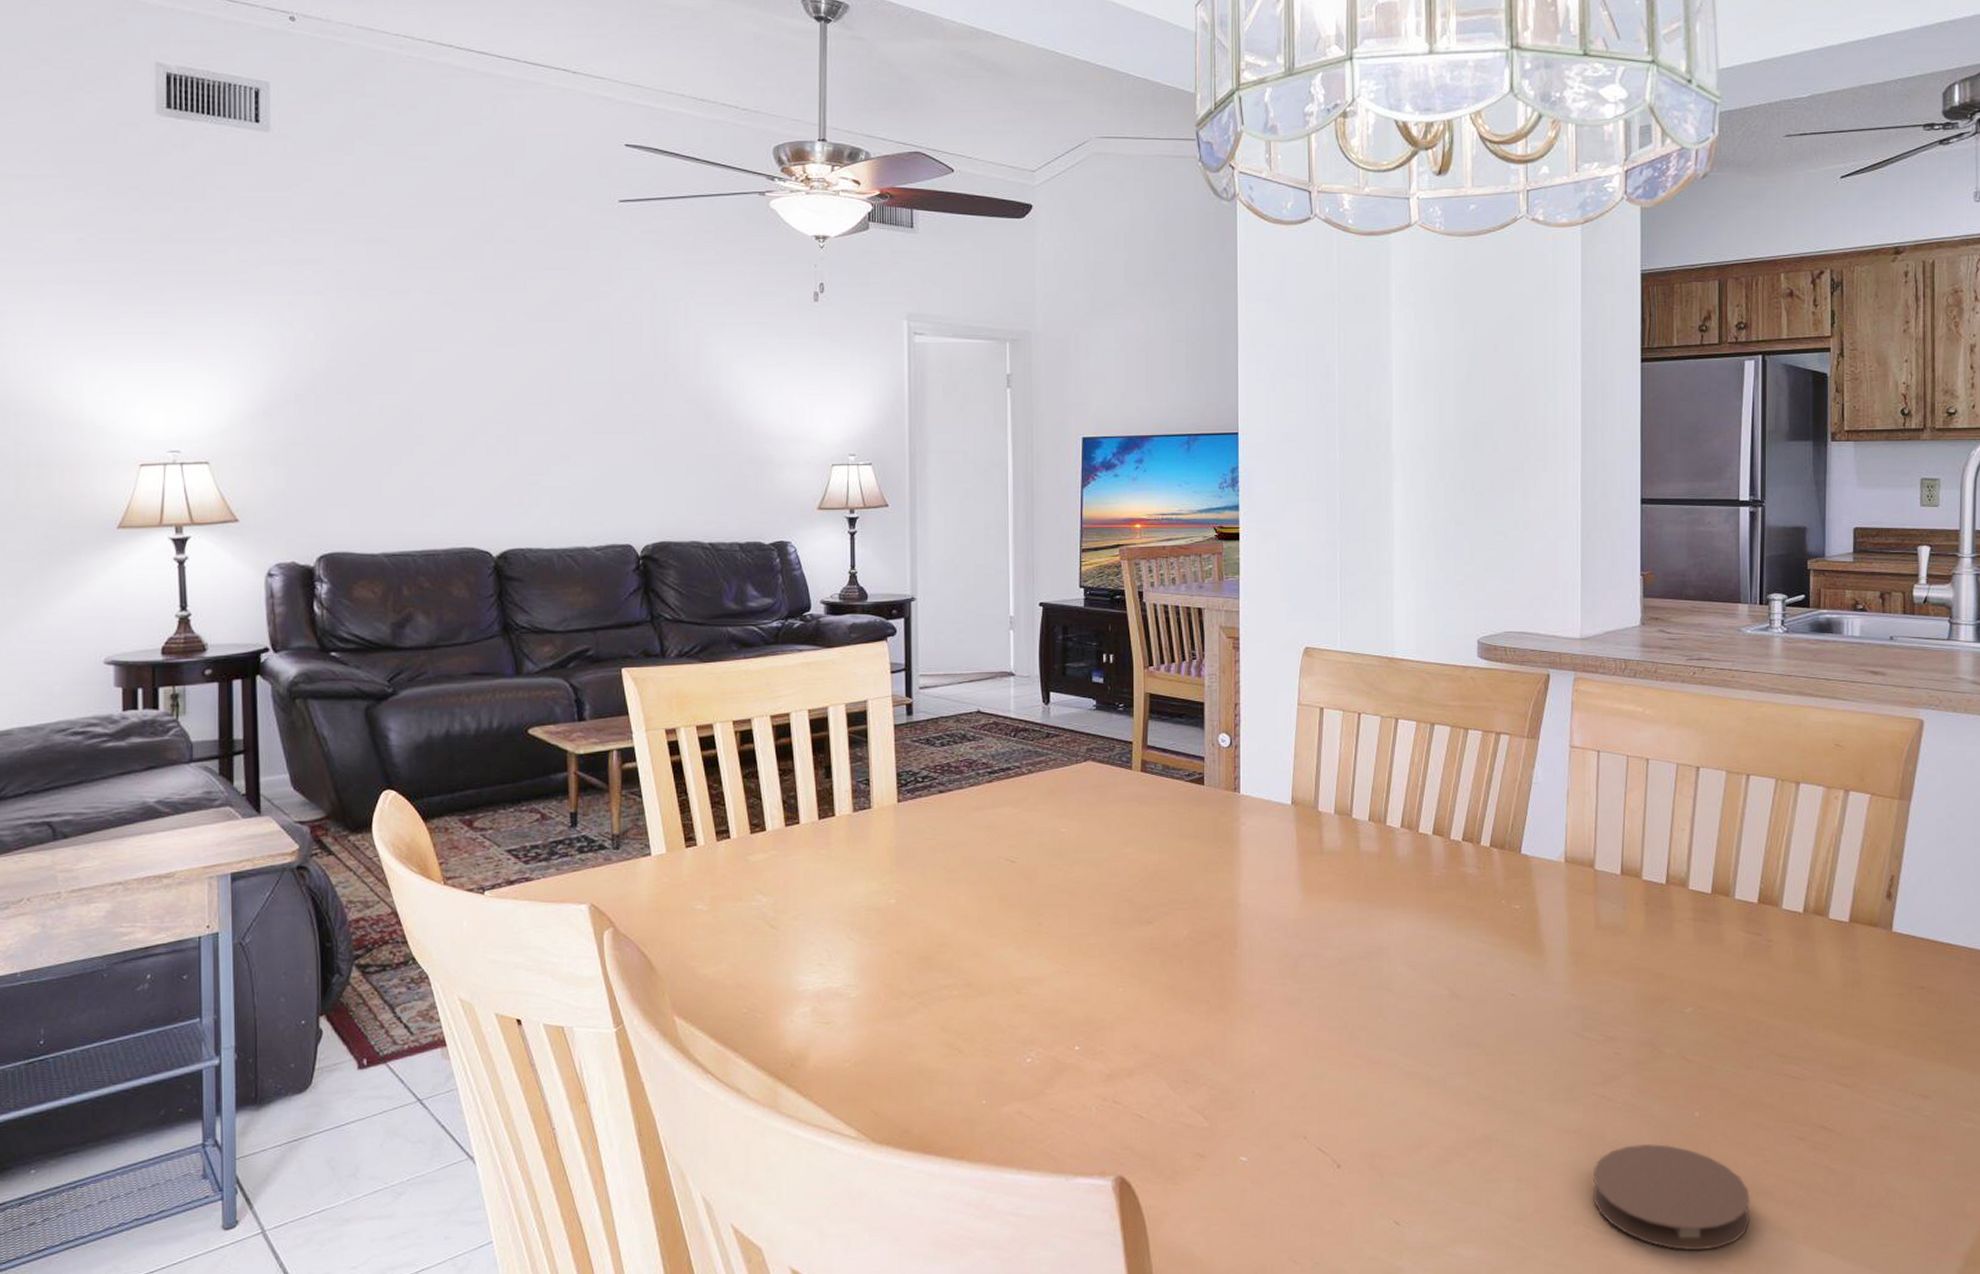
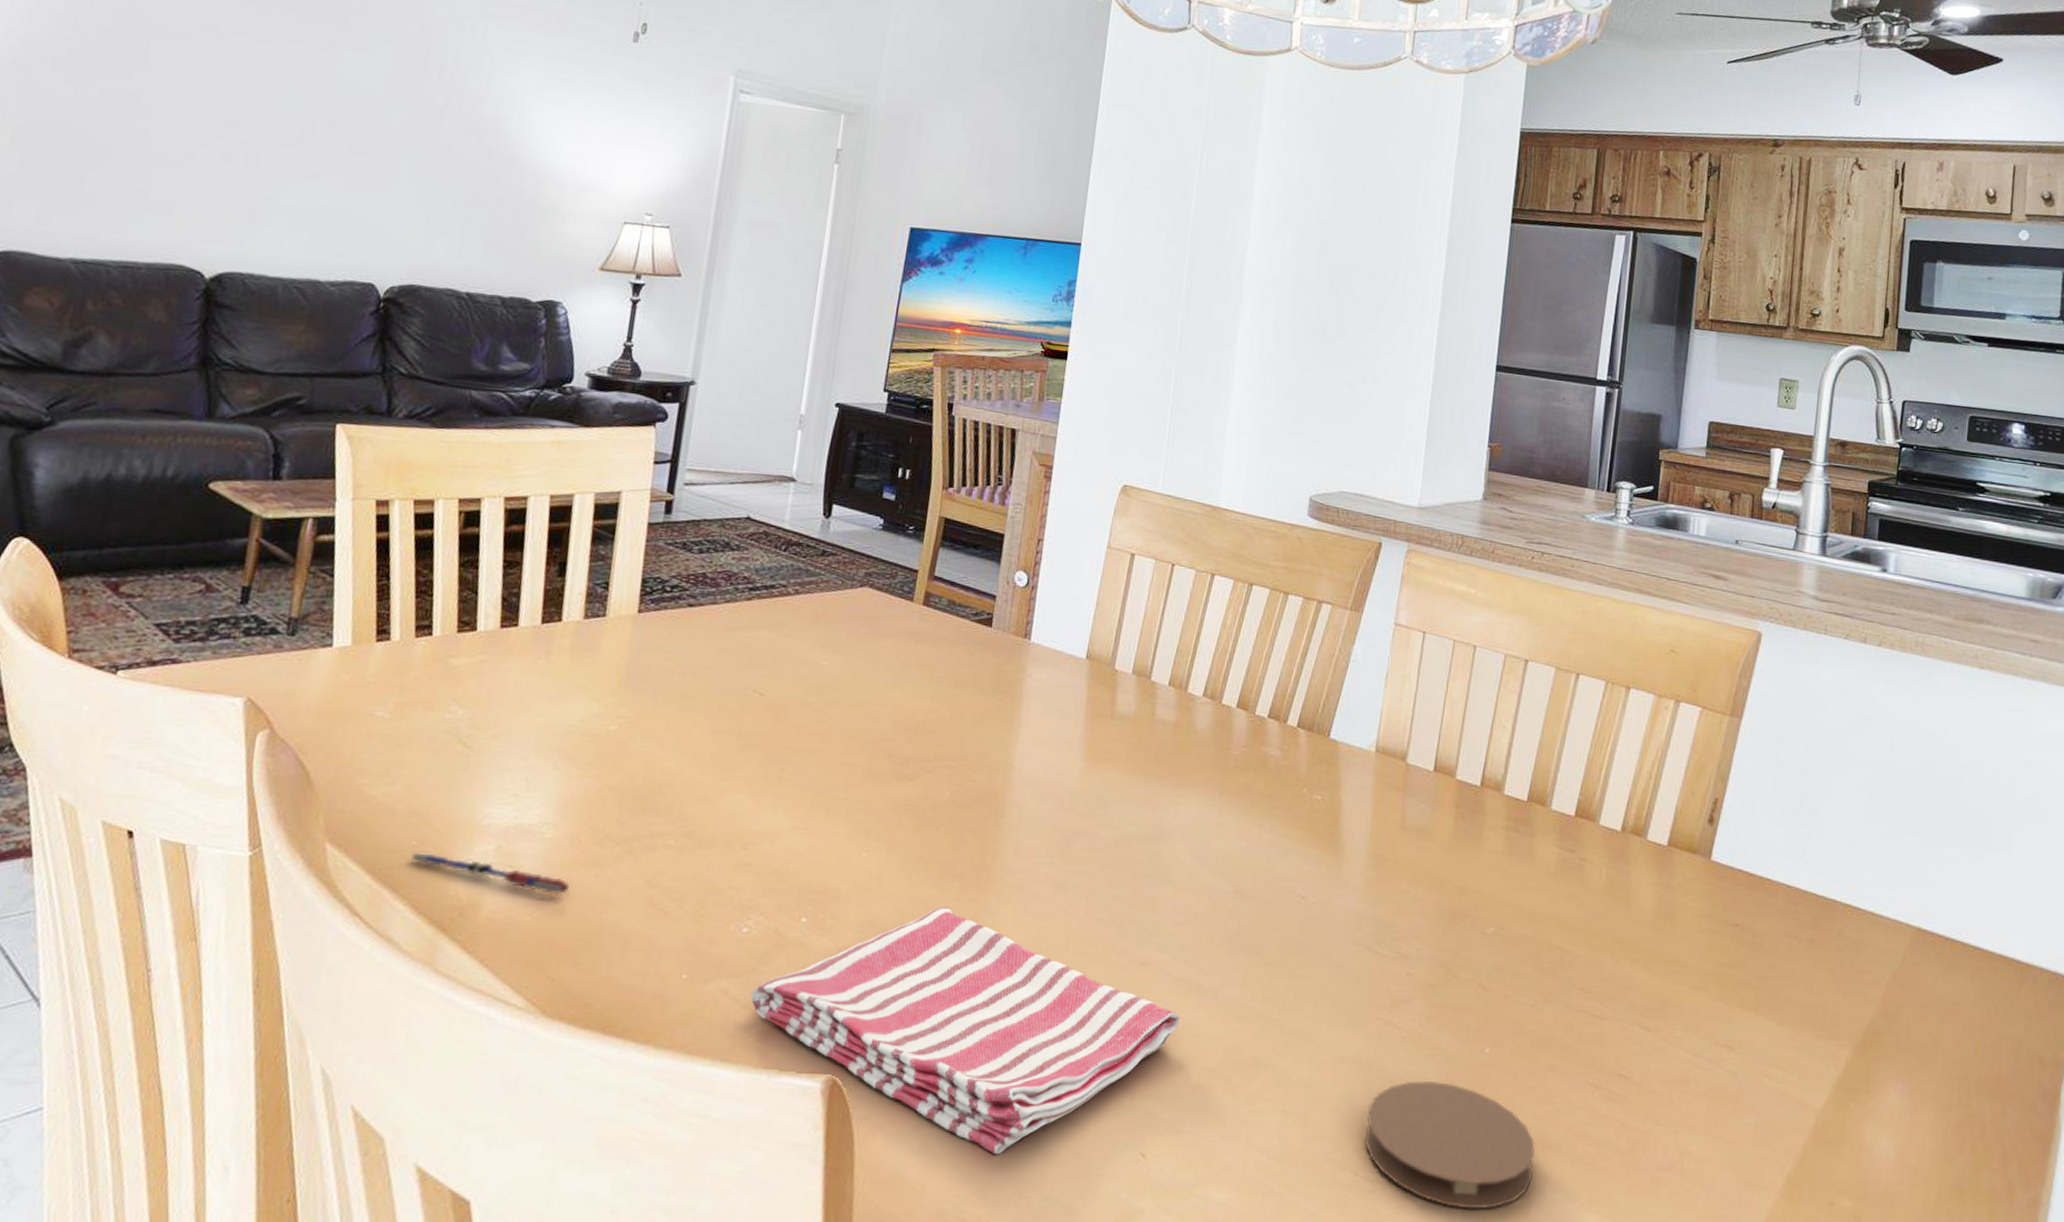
pen: none [743,1018,878,1043] -> present [409,852,571,894]
dish towel: none [1042,1027,1415,1231] -> present [751,906,1180,1155]

